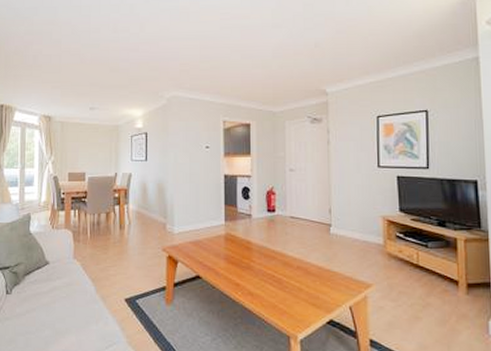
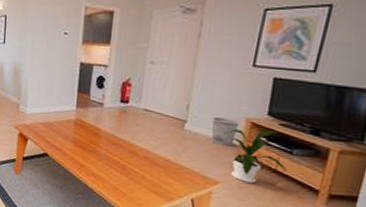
wastebasket: none [354,218,378,246] -> present [211,117,240,147]
house plant: none [367,226,428,282] -> present [225,129,288,183]

